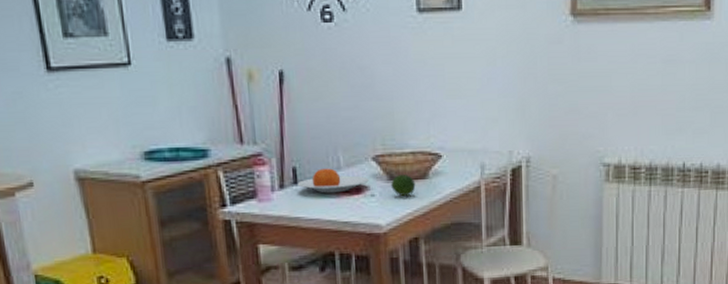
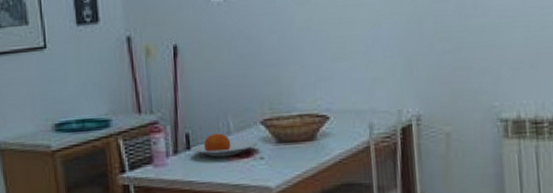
fruit: present [391,174,416,197] -> none [279,136,304,159]

